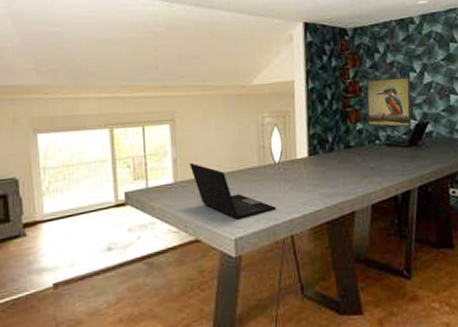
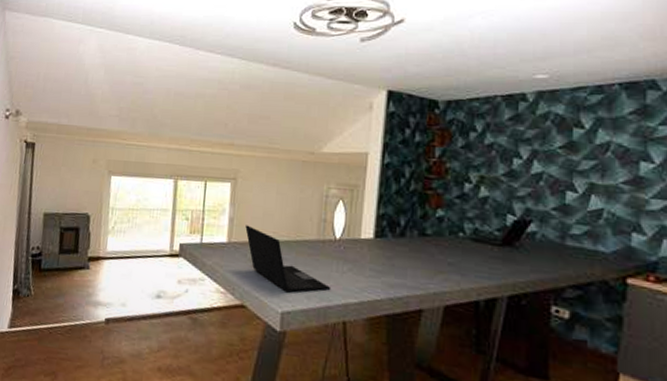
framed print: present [366,76,412,128] -> none [451,160,514,223]

